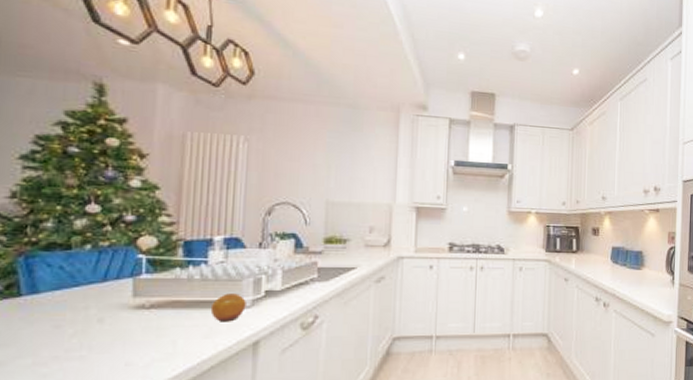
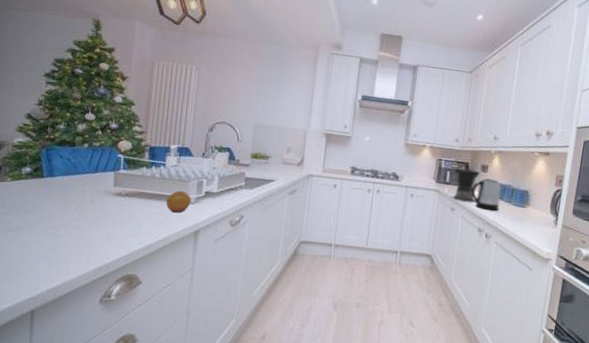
coffee maker: none [564,229,592,271] -> present [451,164,481,203]
kettle: none [584,242,616,277] -> present [471,178,502,212]

